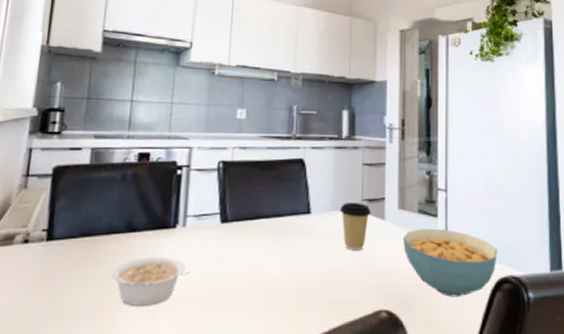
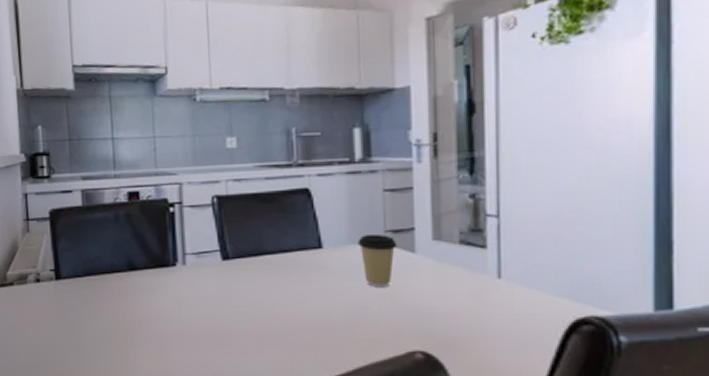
legume: present [111,256,189,306] -> none [119,294,195,340]
cereal bowl: present [403,228,497,297] -> none [441,261,573,339]

